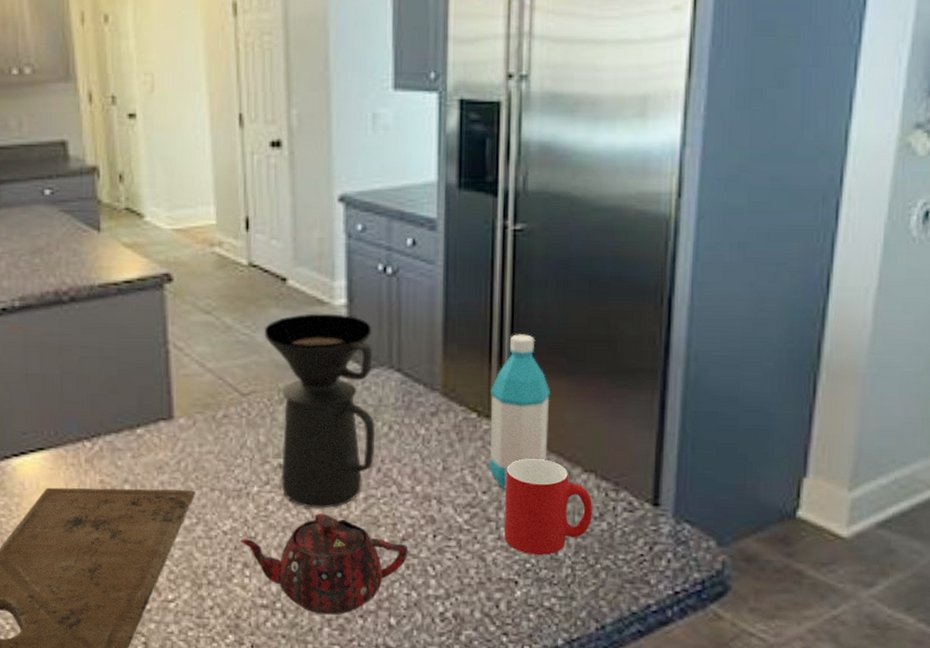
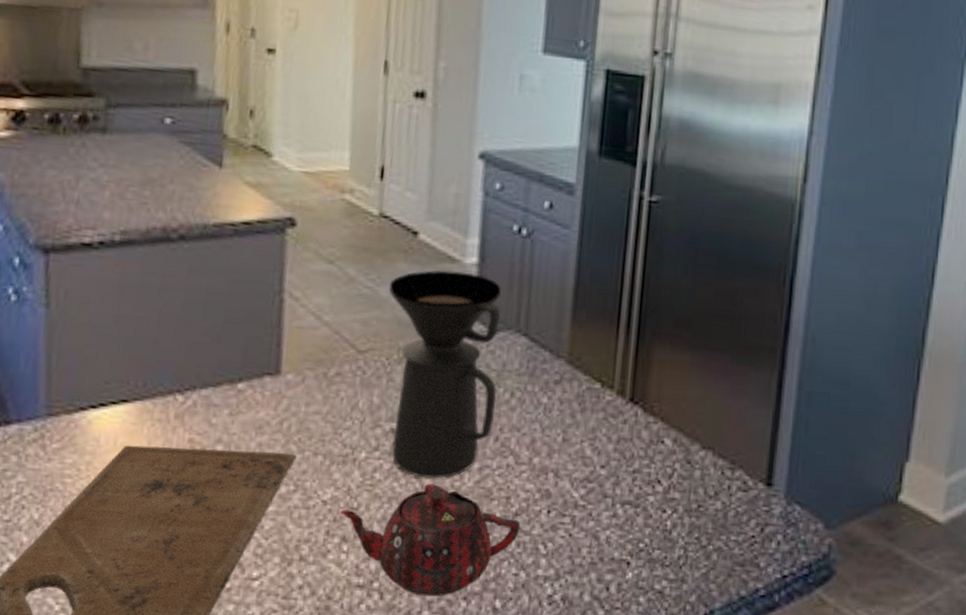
water bottle: present [488,334,550,489] -> none [608,305,675,464]
cup: present [504,458,593,556] -> none [619,432,709,535]

